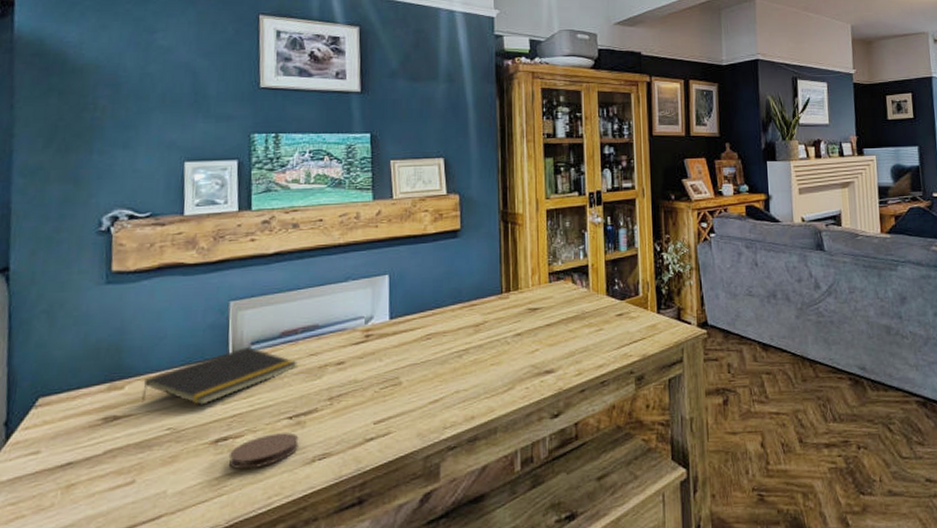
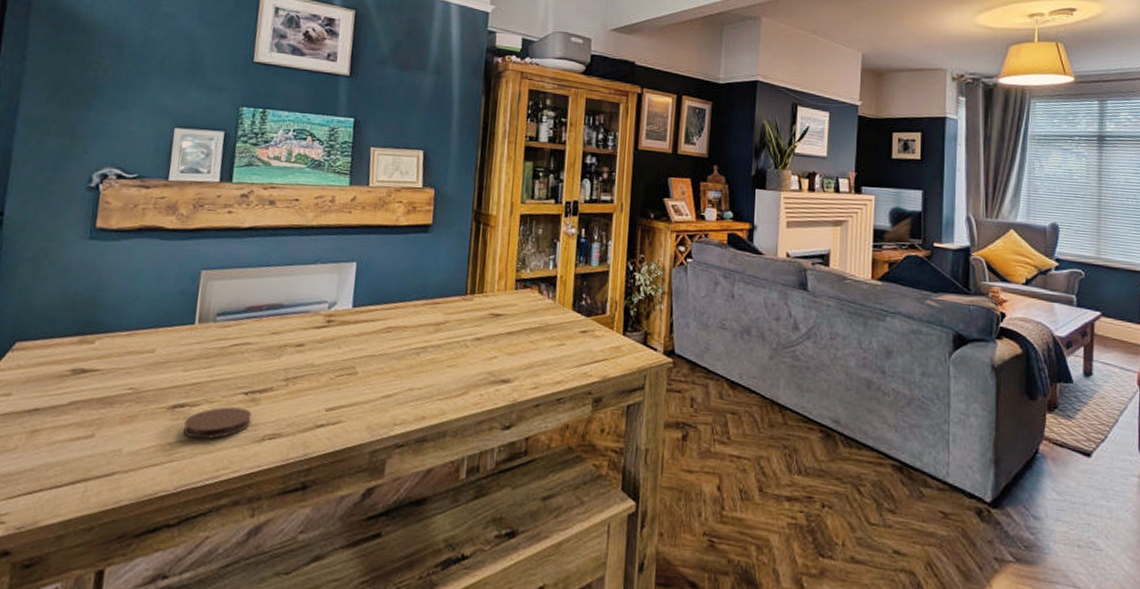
notepad: present [142,346,299,405] -> none [109,316,260,369]

